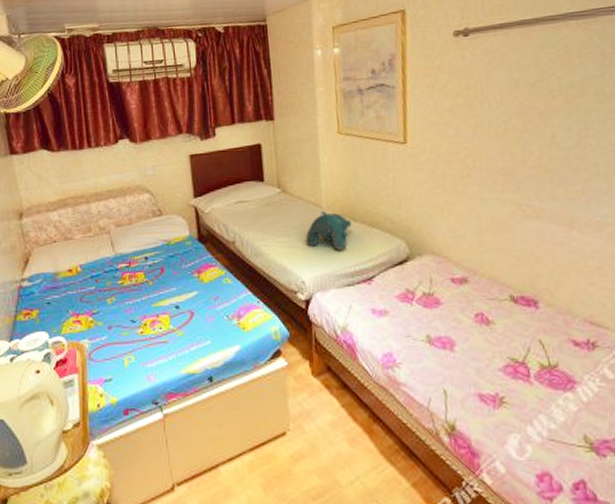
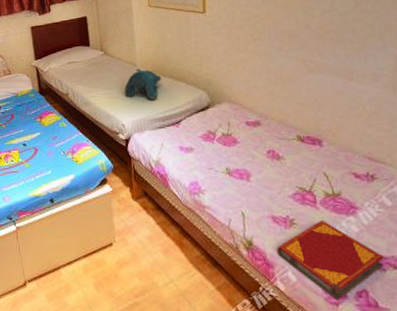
hardback book: none [484,398,605,495] -> present [277,220,384,301]

